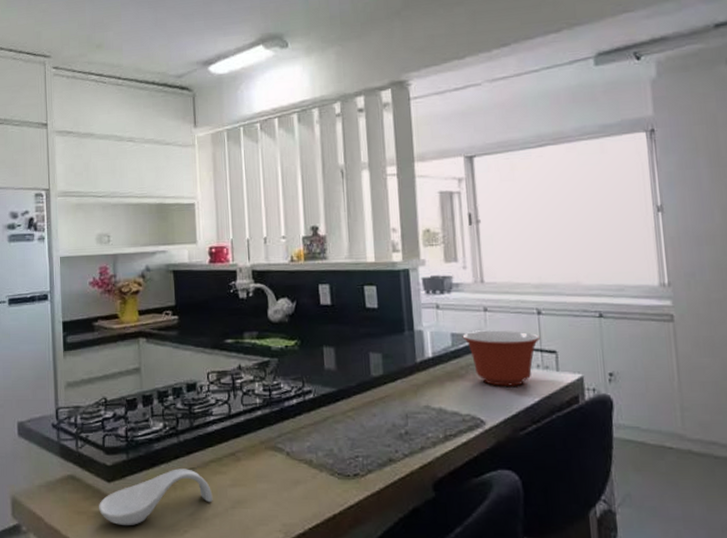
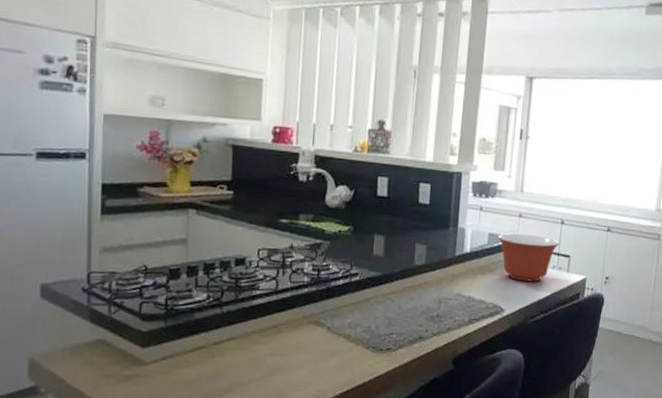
spoon rest: present [99,469,213,525] -> none [130,337,251,389]

